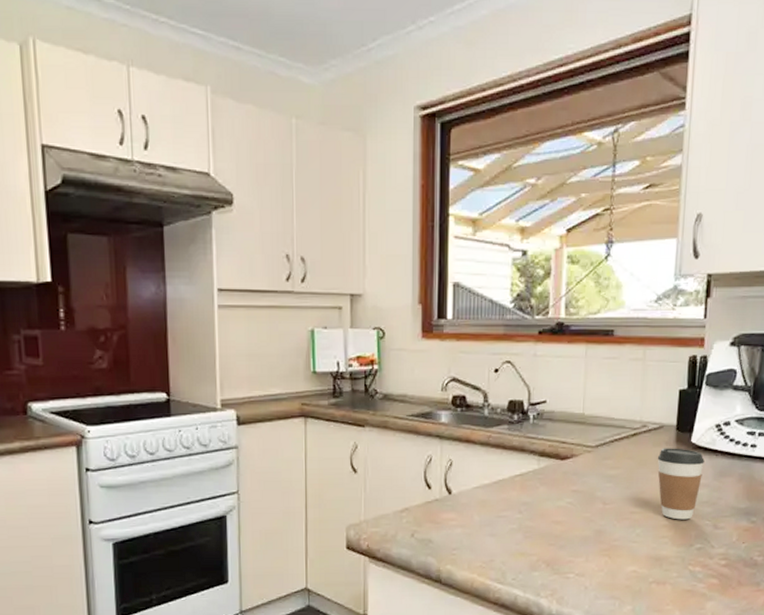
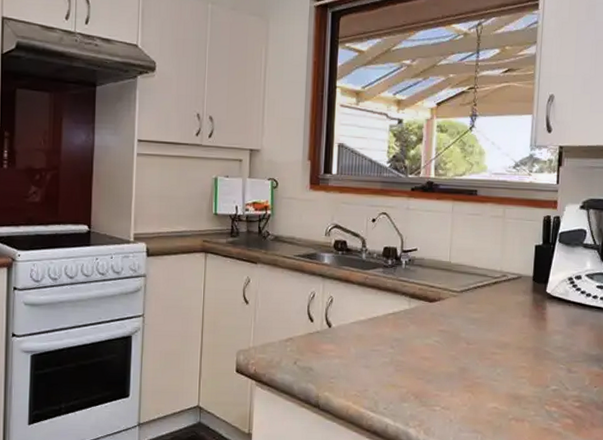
coffee cup: present [657,448,705,520] -> none [516,296,559,363]

